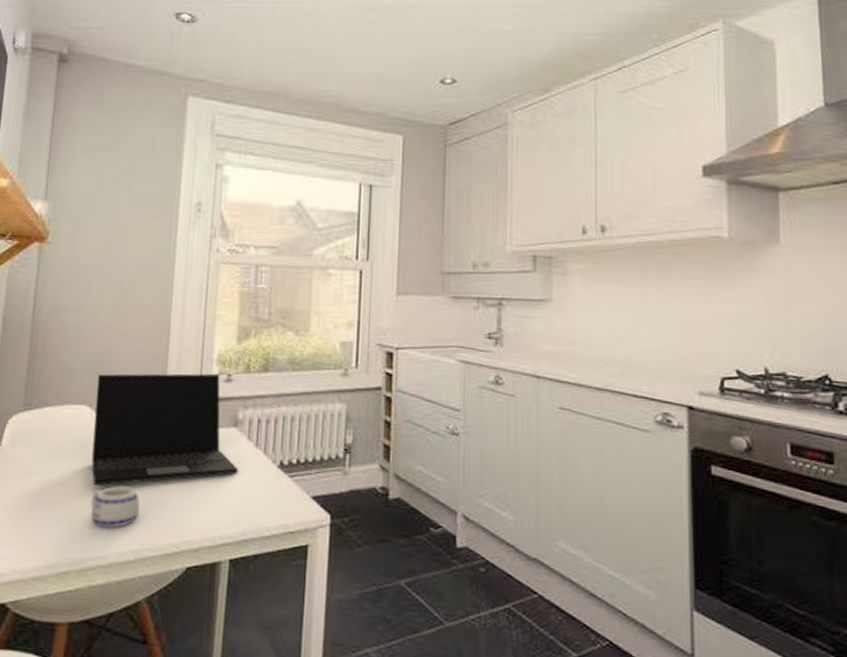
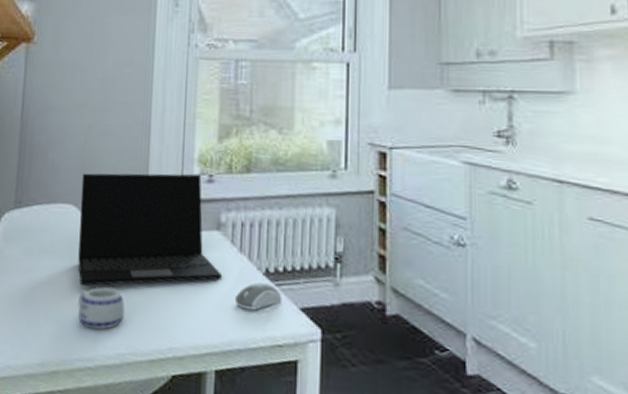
computer mouse: none [249,474,295,501] -> present [234,282,282,311]

